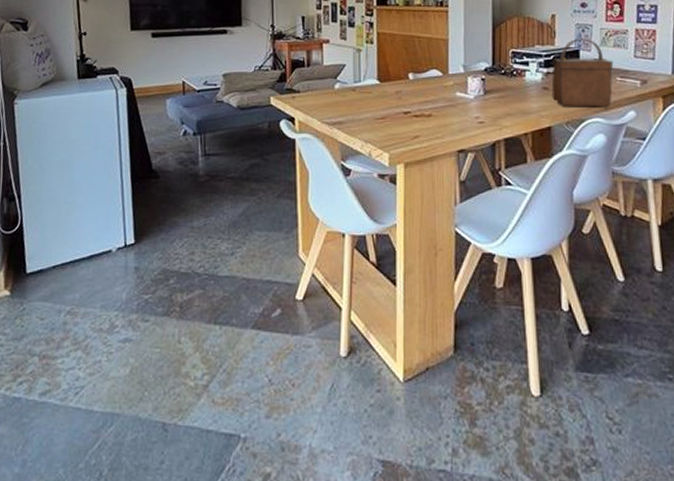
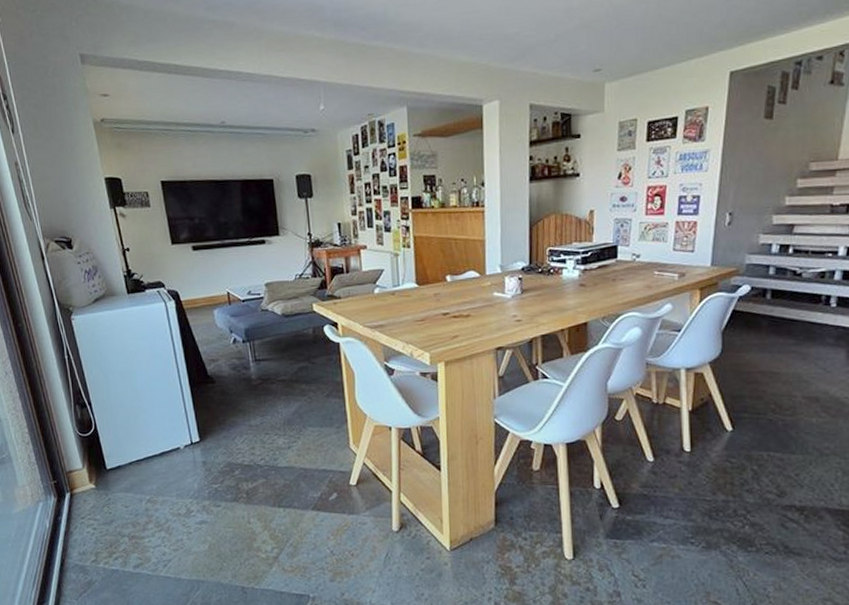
handbag: present [551,38,614,107] -> none [588,233,652,303]

